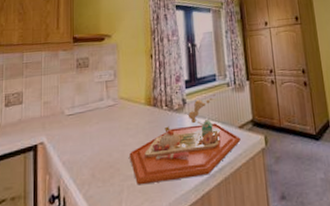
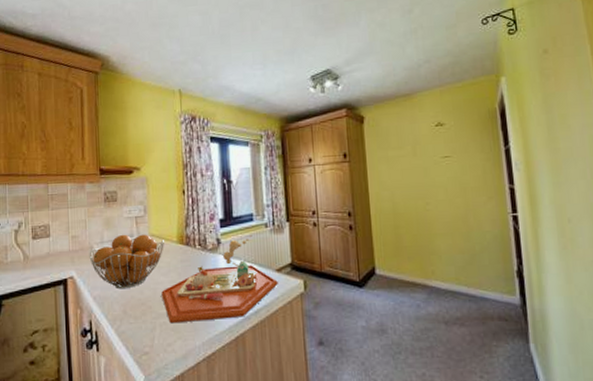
fruit basket: none [60,97,134,153] -> present [89,234,165,290]

